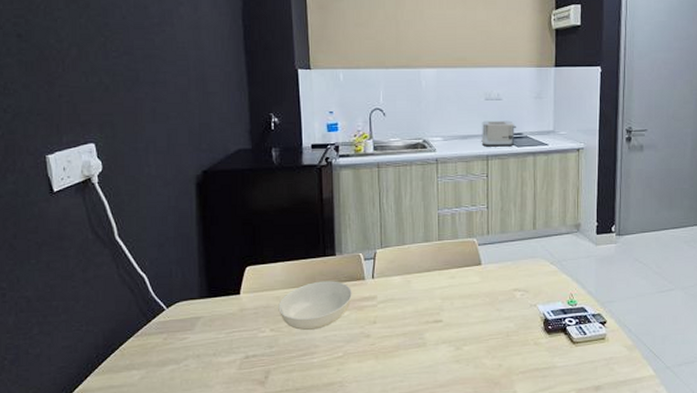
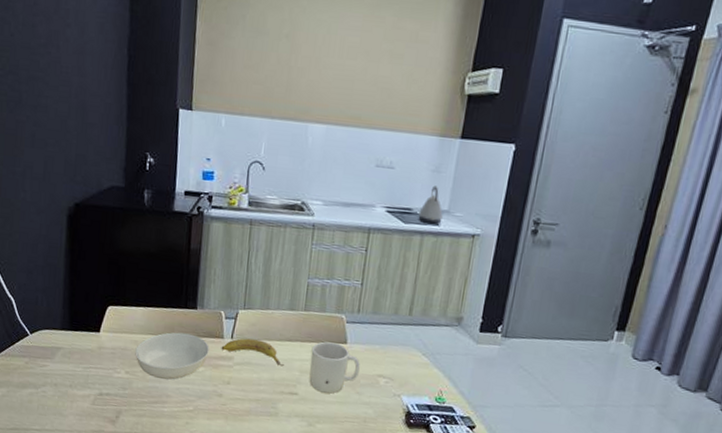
fruit: none [363,275,426,297] -> present [221,338,284,367]
mug: none [450,266,496,315] -> present [309,341,360,394]
toaster: present [481,120,516,147] -> none [365,189,406,222]
kettle: none [529,110,550,145] -> present [418,185,443,225]

